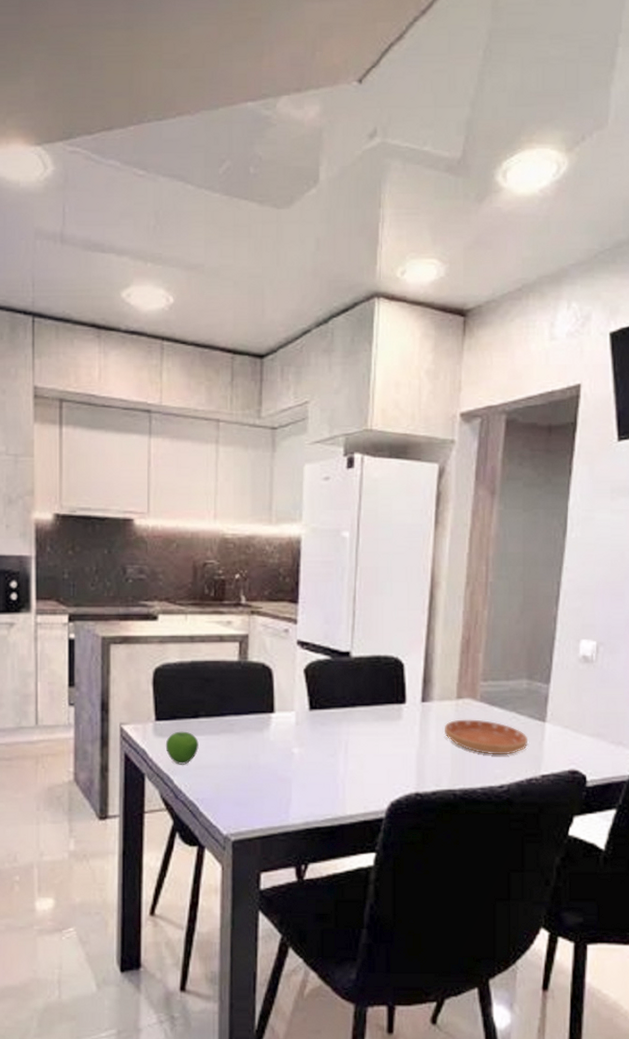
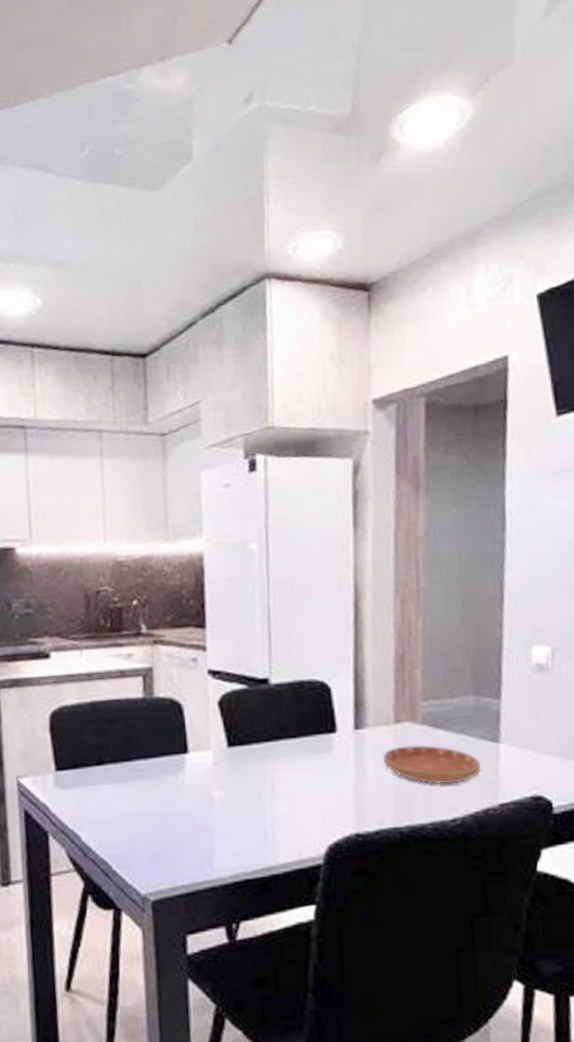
apple: present [165,731,199,765] -> none [68,780,106,819]

